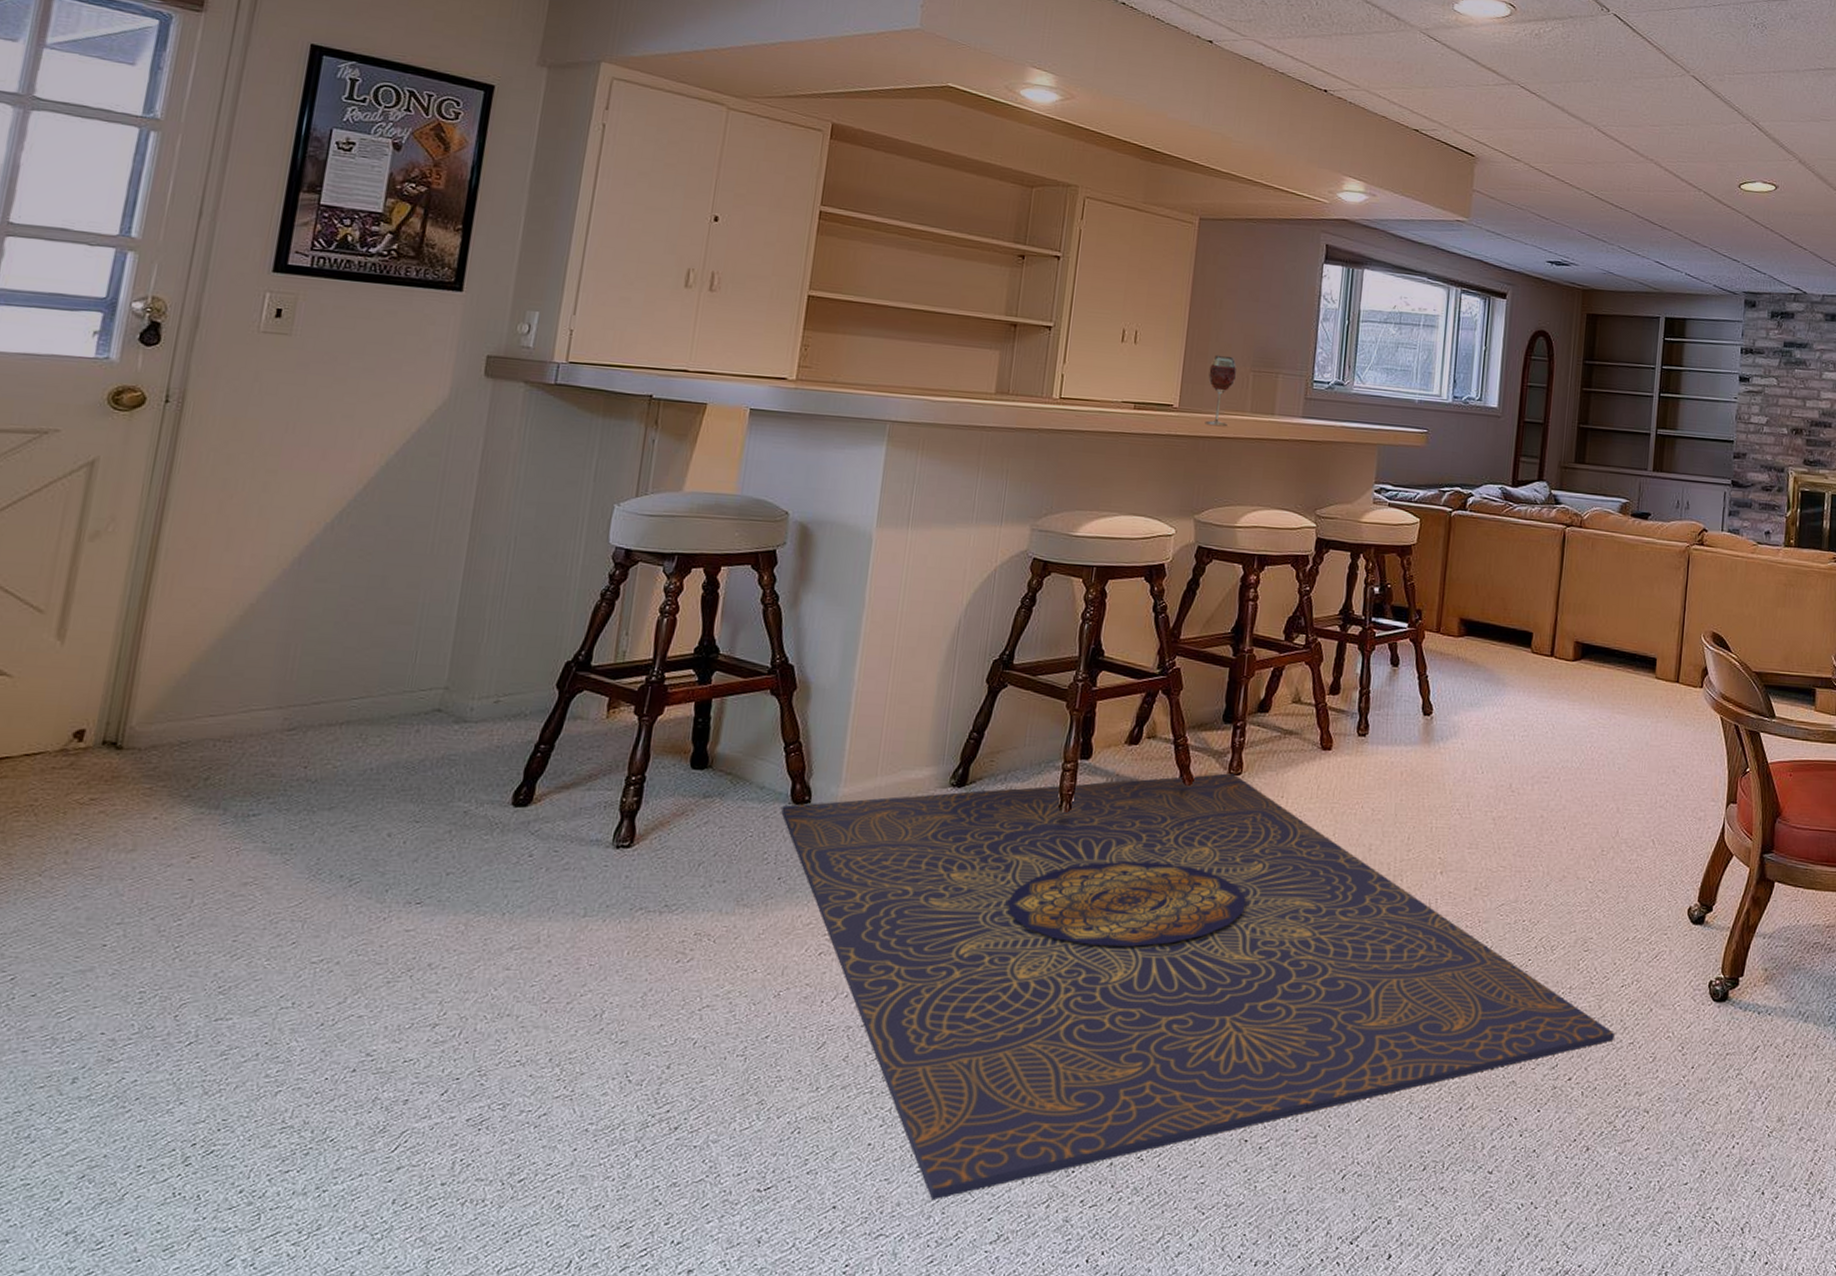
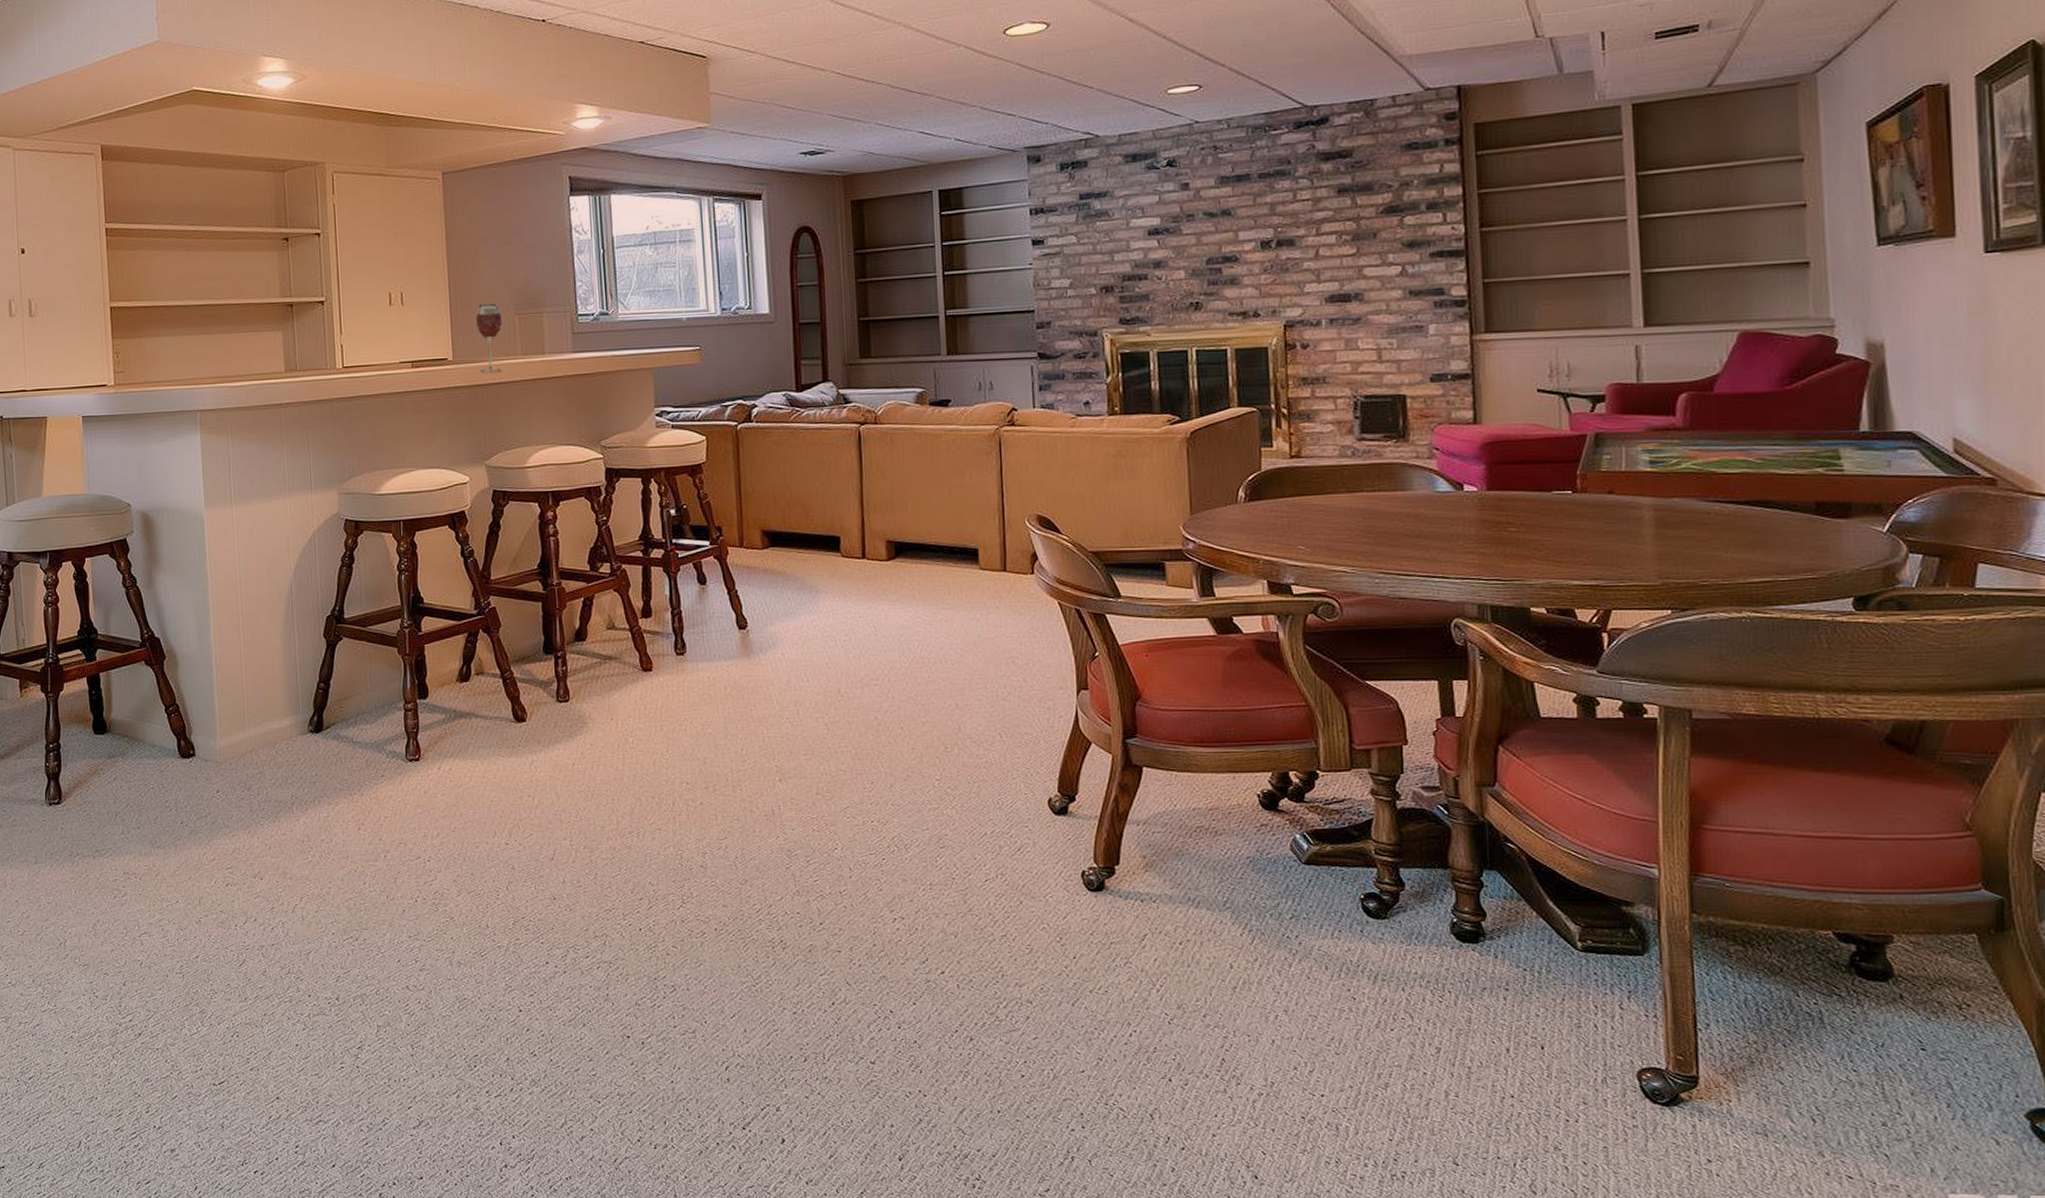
area rug: present [781,773,1614,1201] -> none [173,701,984,1092]

